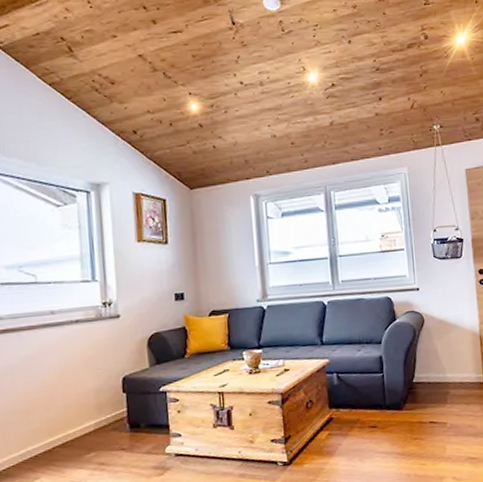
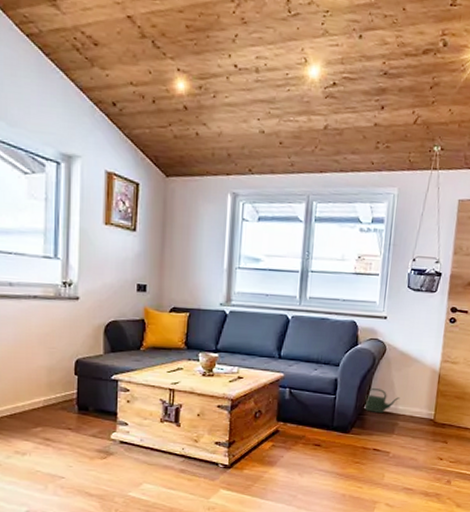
watering can: none [411,359,447,385] -> present [364,387,400,413]

